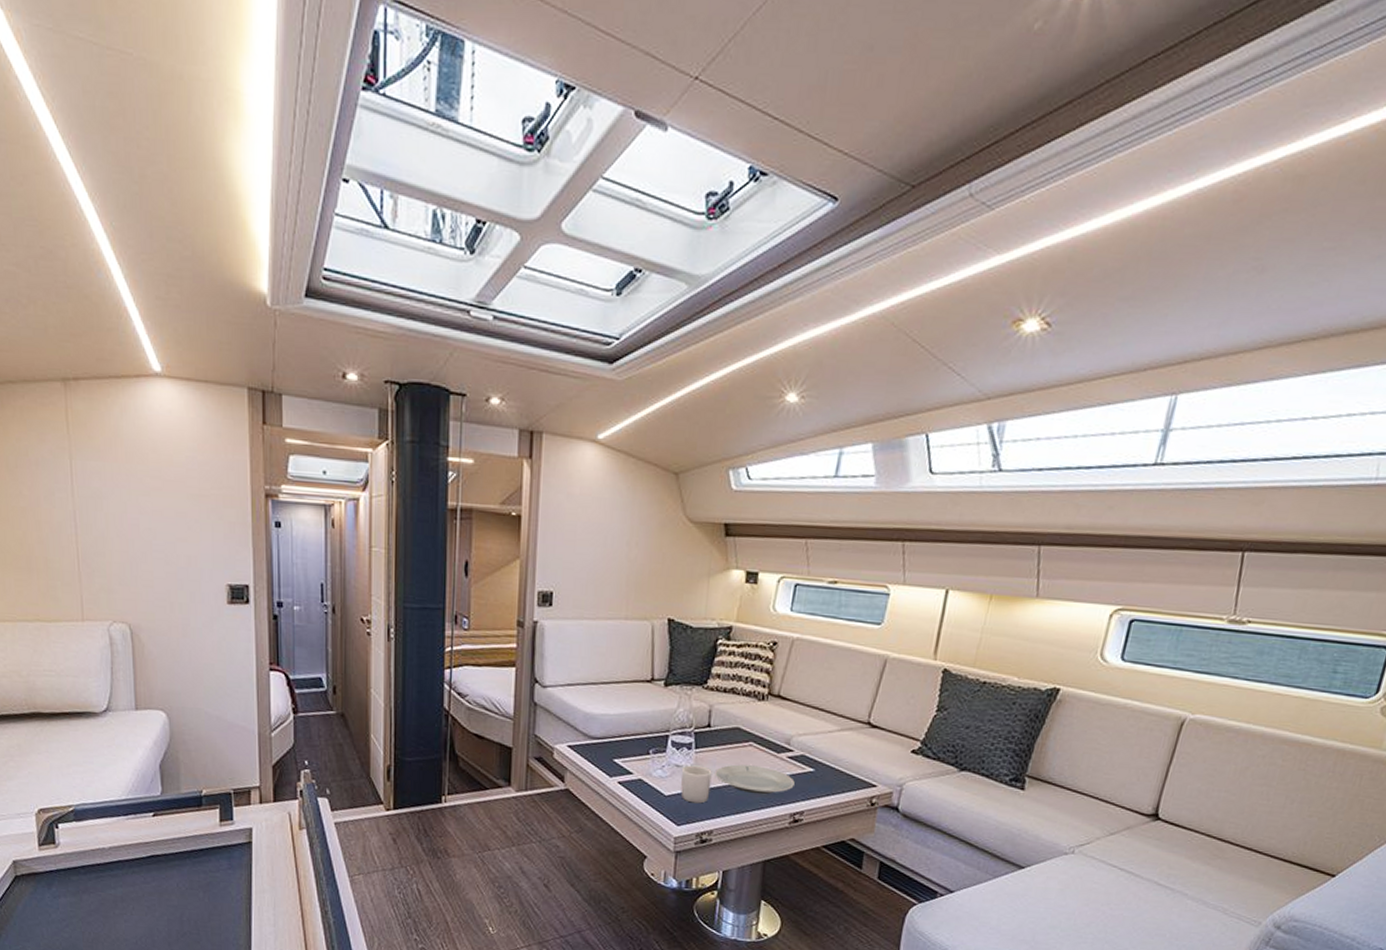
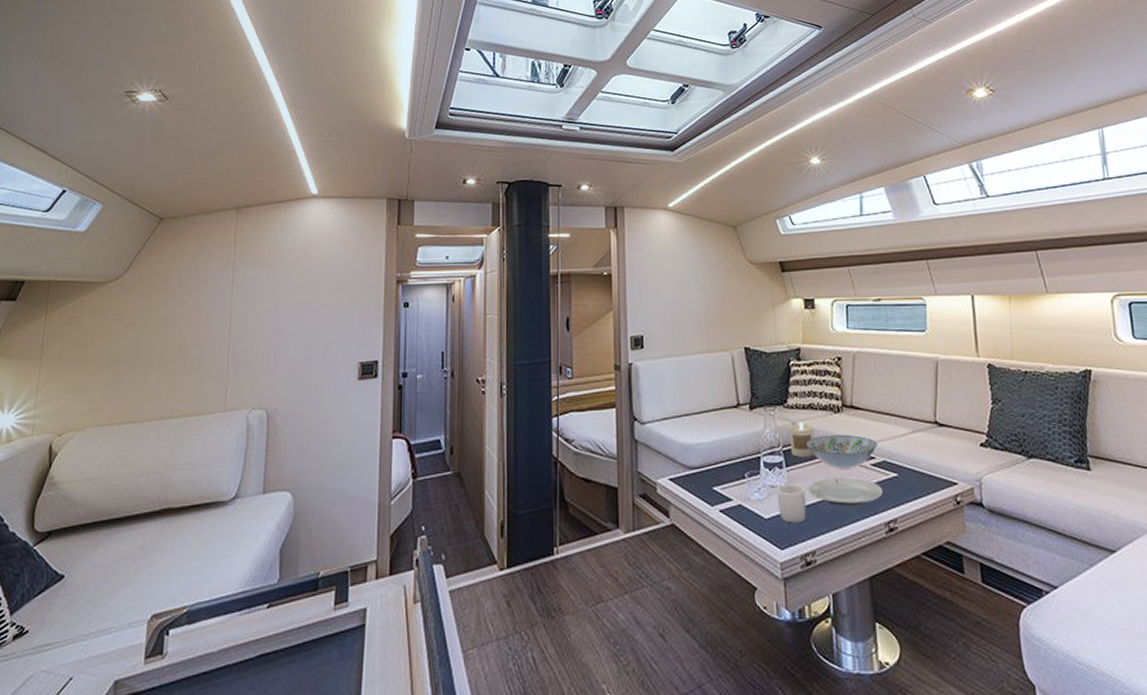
candle: none [702,705,733,742] -> present [789,422,815,458]
decorative bowl: none [721,722,799,759] -> present [806,434,877,470]

